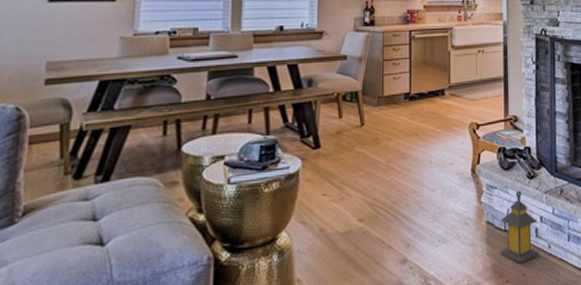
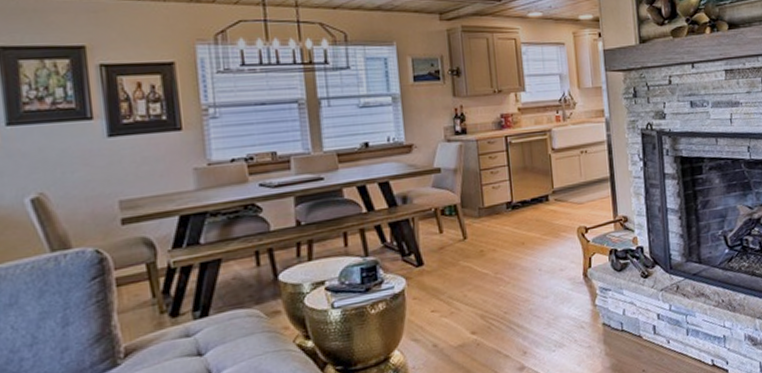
lantern: present [499,190,538,263] -> none [618,290,658,361]

